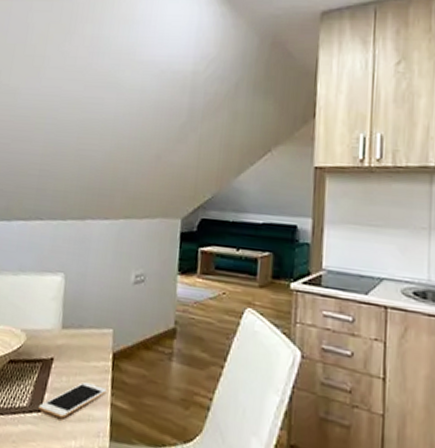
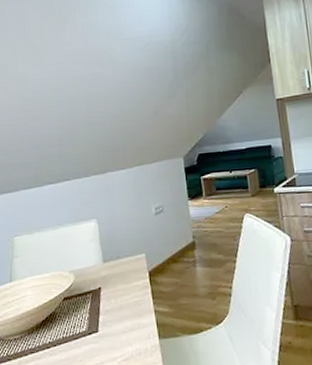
cell phone: present [39,381,108,419] -> none [96,299,150,333]

